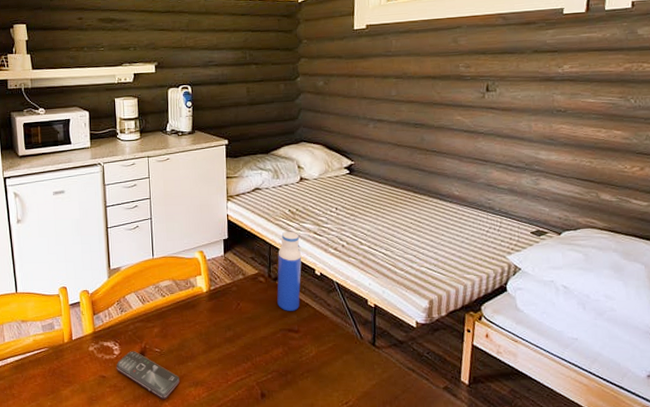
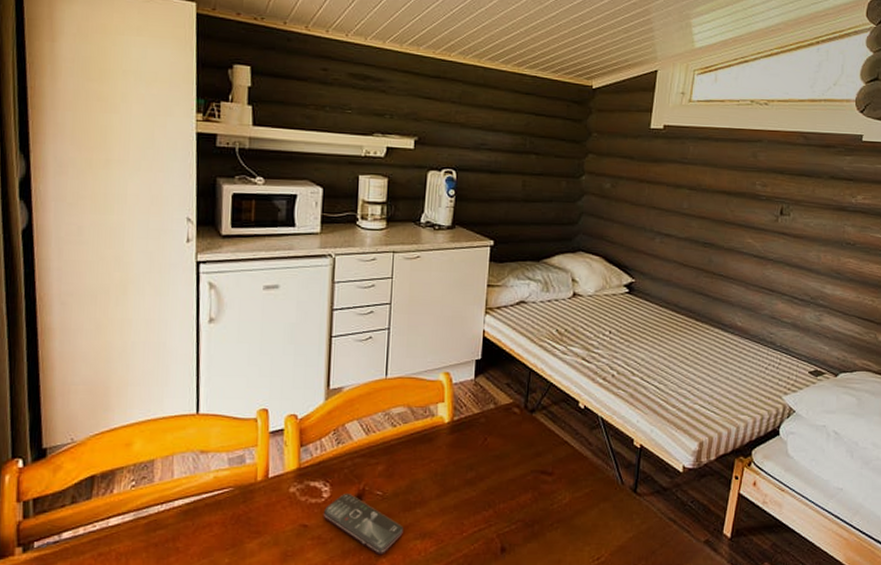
water bottle: present [277,231,302,311] -> none [532,354,566,449]

